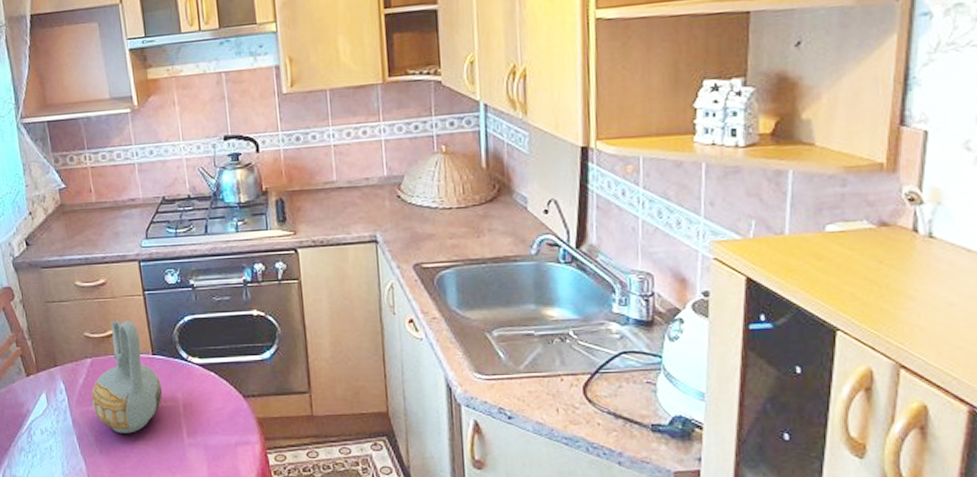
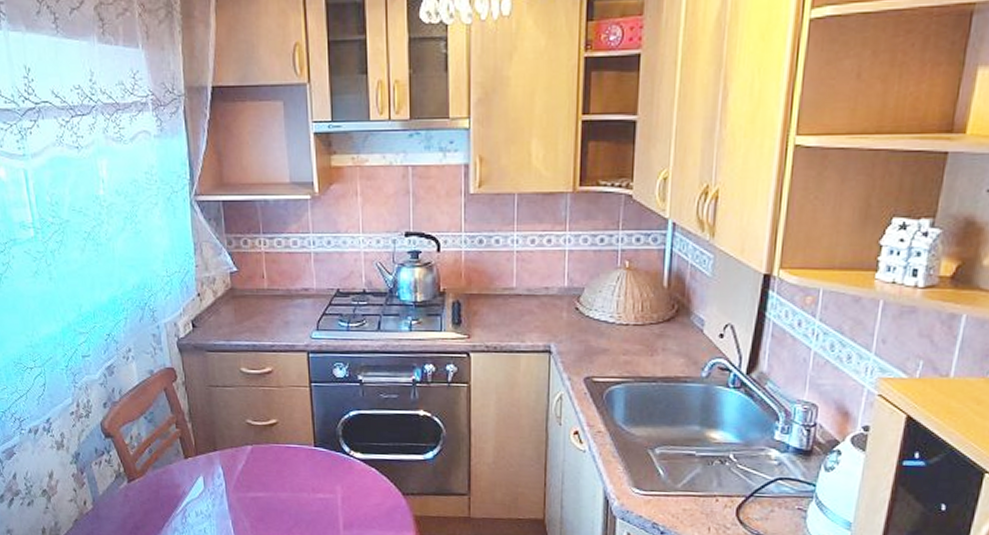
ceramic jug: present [91,320,163,434] -> none [249,410,322,522]

